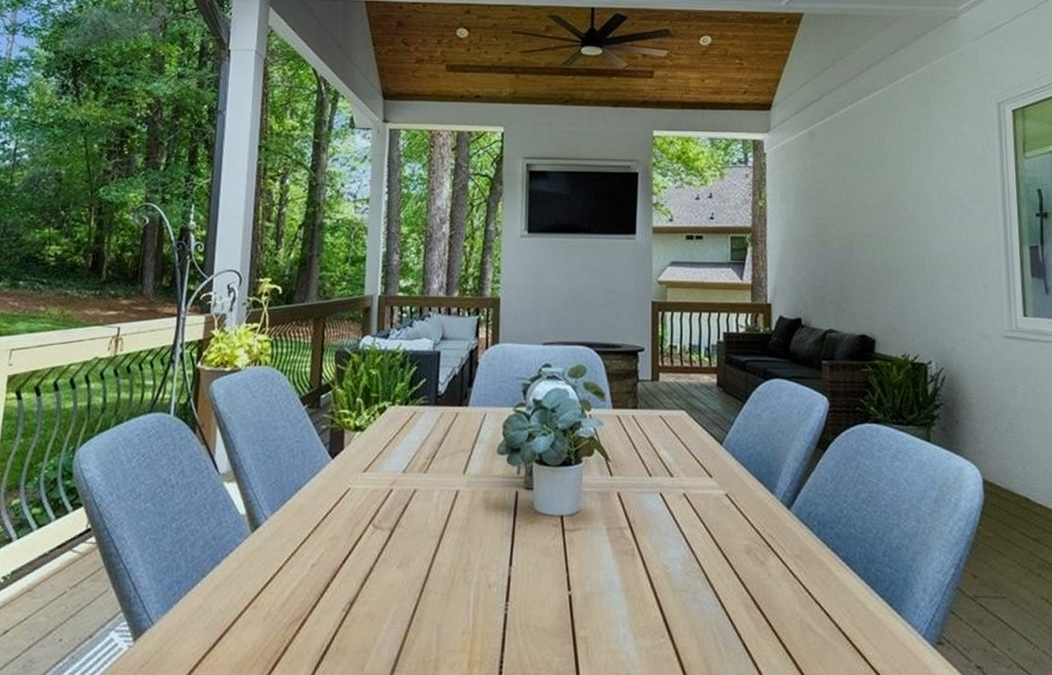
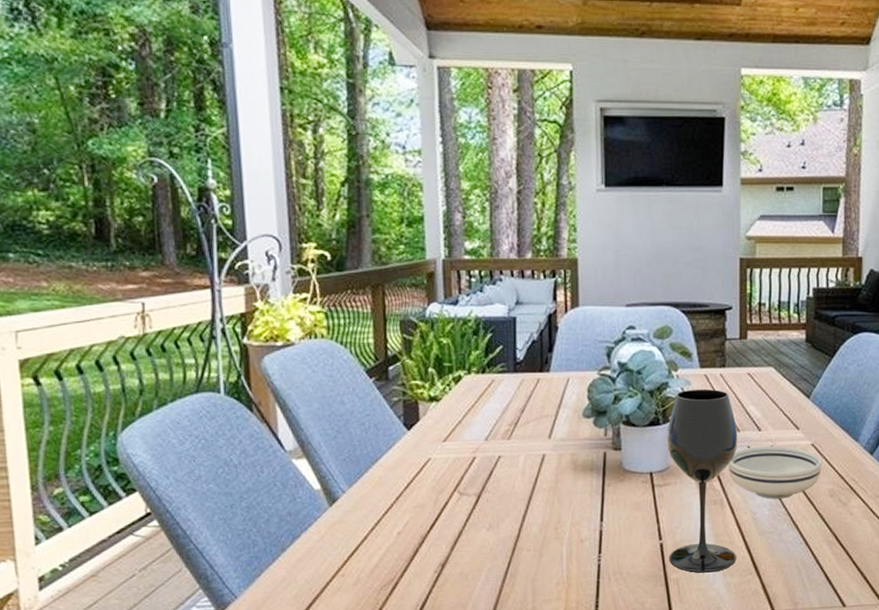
wineglass: none [578,430,650,632] -> present [667,389,738,573]
bowl: none [640,493,737,553] -> present [729,445,822,499]

